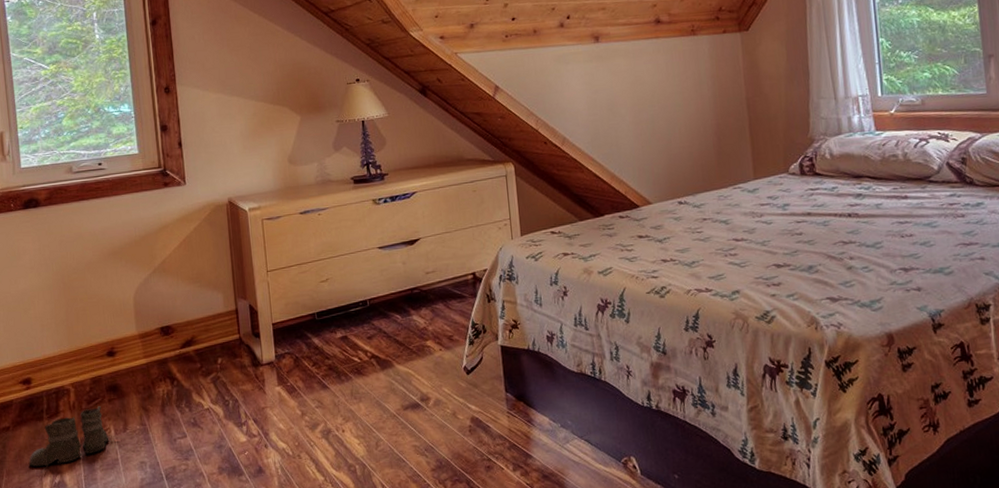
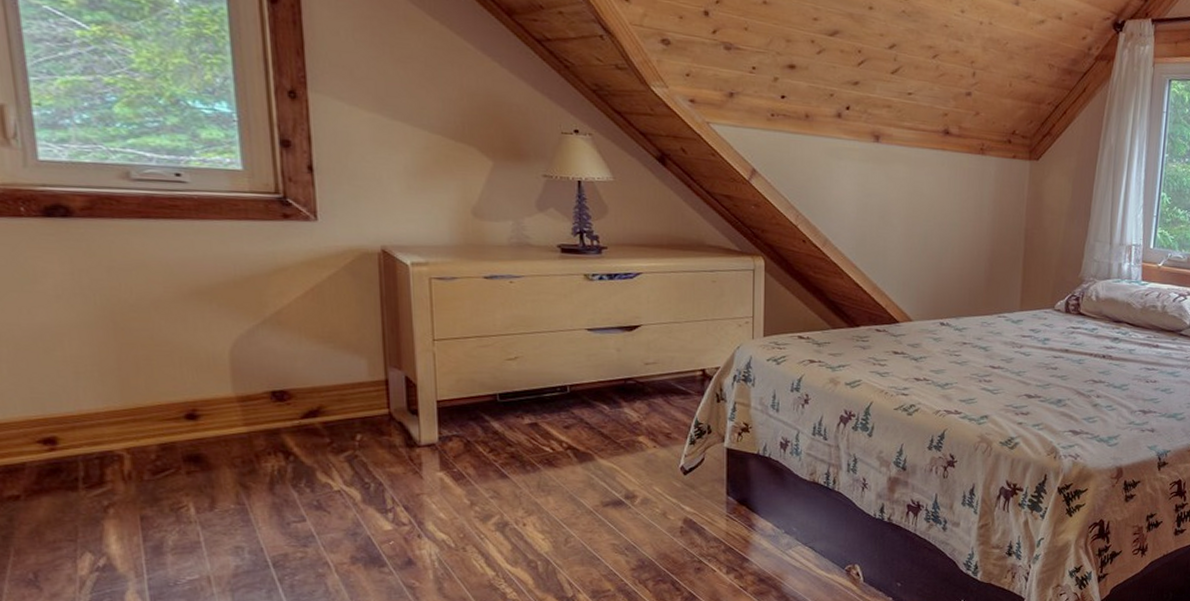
boots: present [28,406,115,471] -> none [52,478,195,551]

